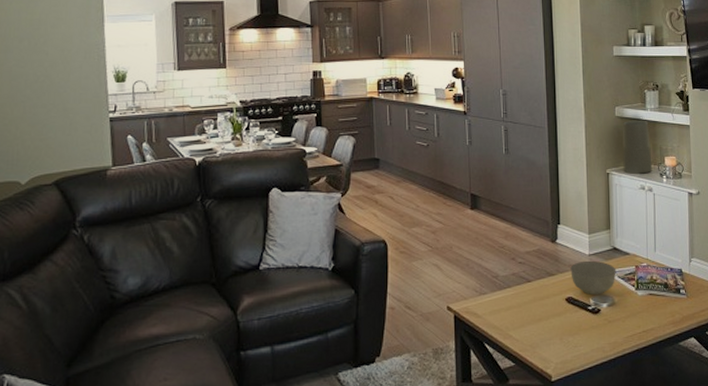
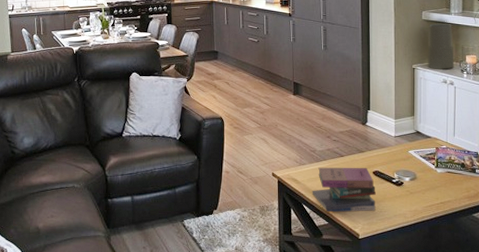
books: none [495,293,570,352] -> present [312,167,376,213]
bowl: present [570,260,616,296] -> none [378,141,419,171]

